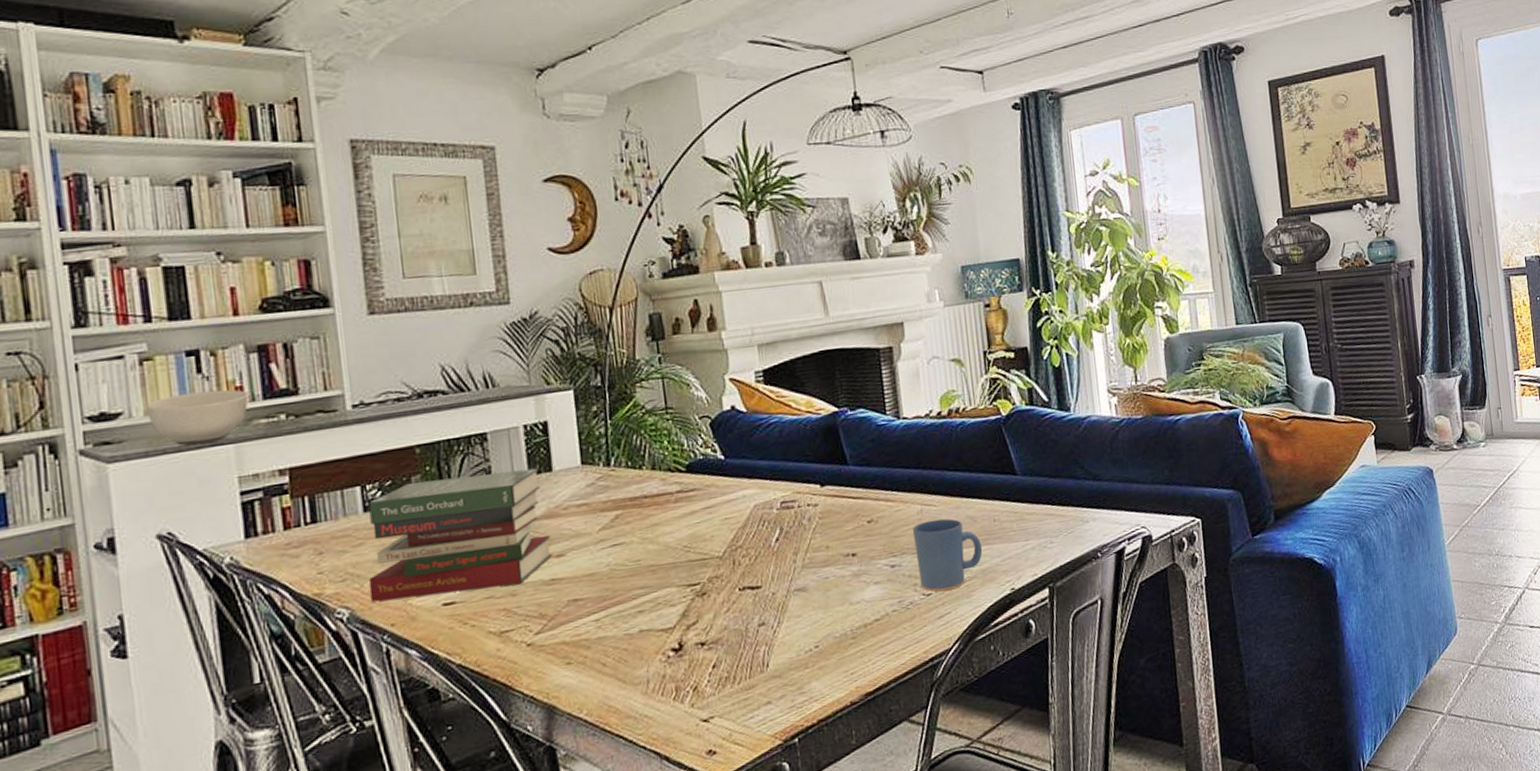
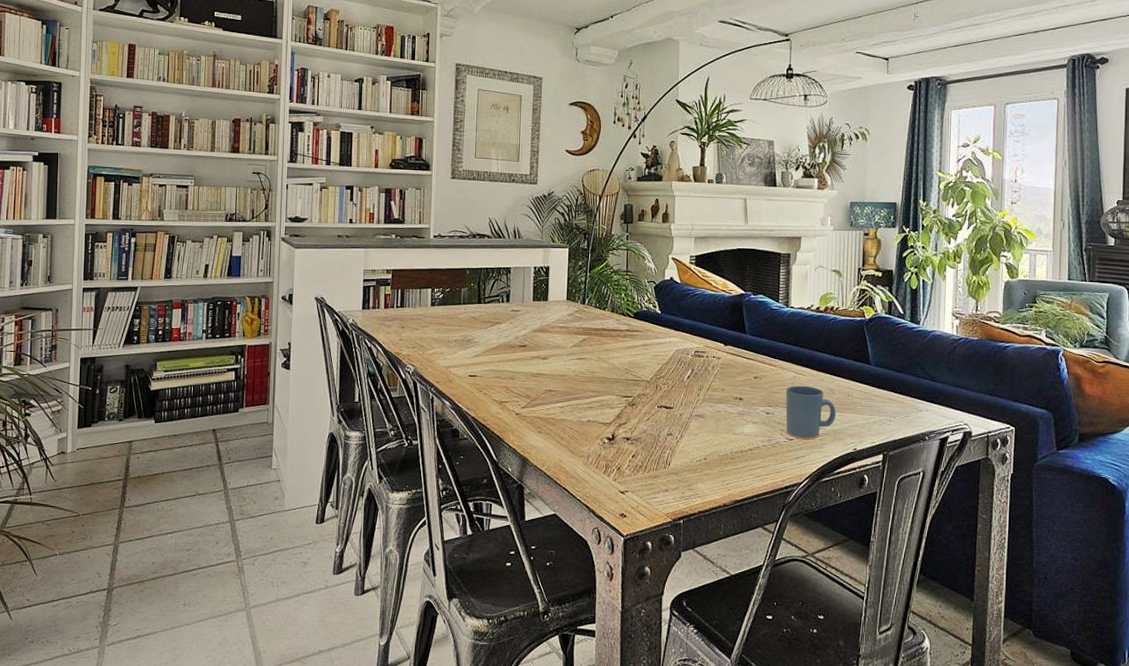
bowl: present [146,389,249,446] -> none [320,212,376,246]
books: present [368,468,552,602] -> none [427,292,540,372]

